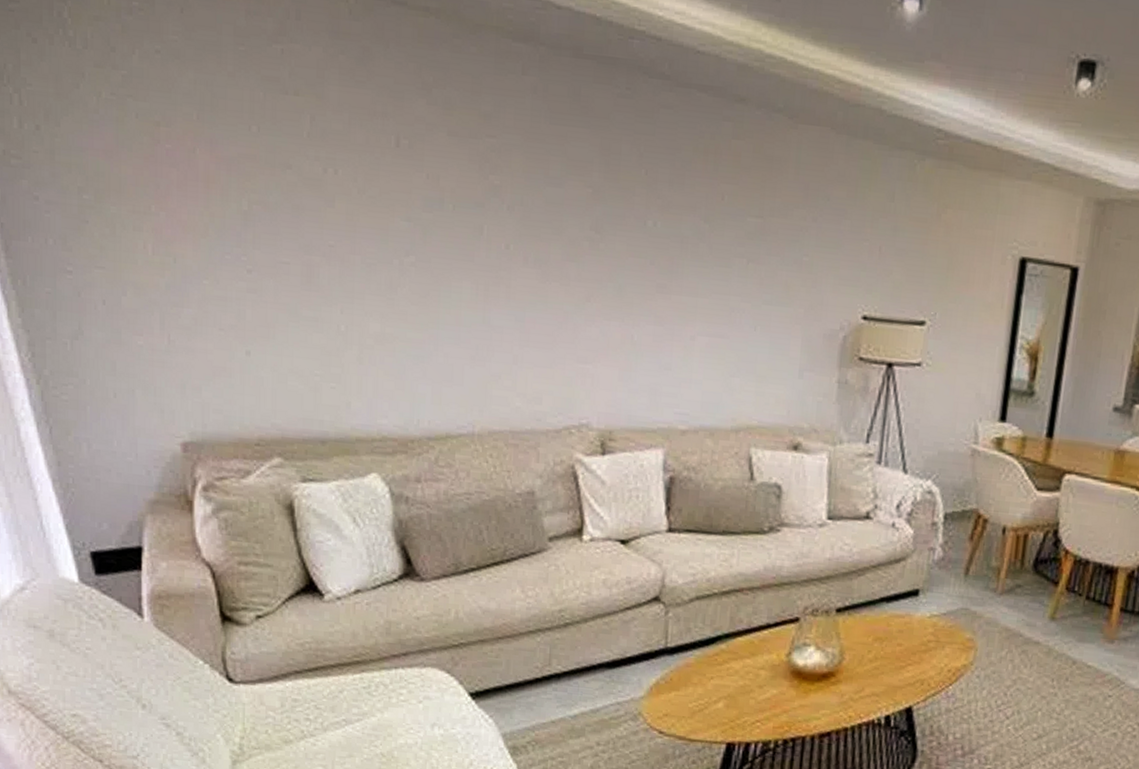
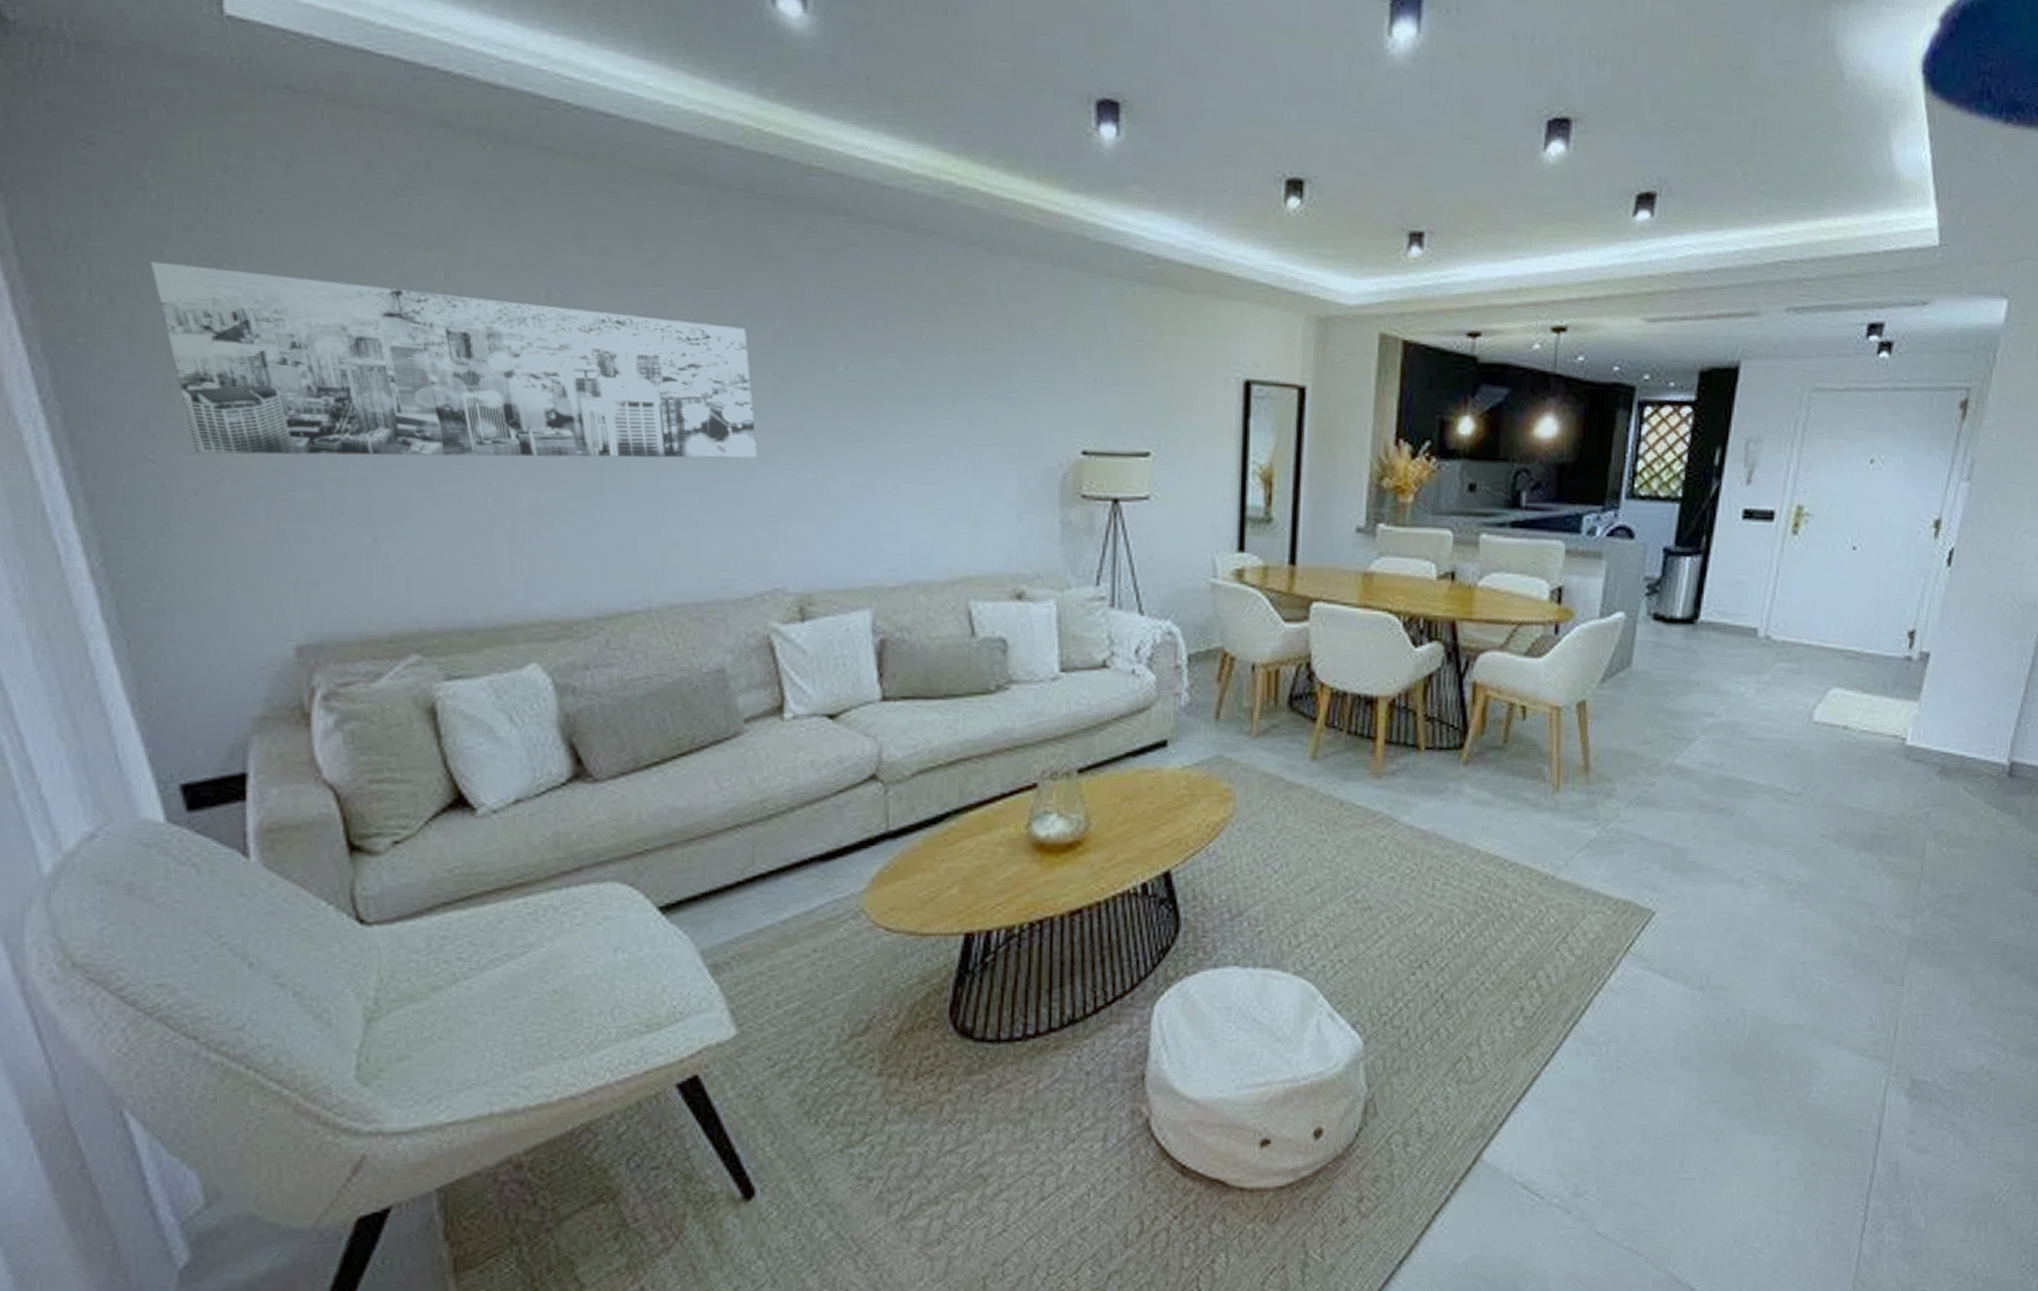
wall art: none [68,94,572,303] -> present [150,261,758,459]

